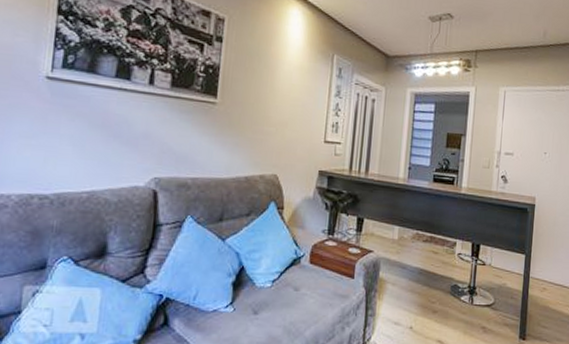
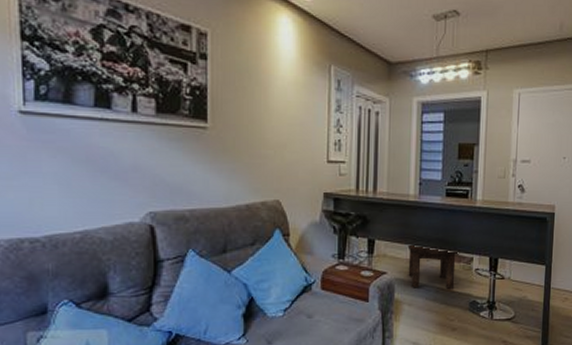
stool: none [393,223,444,273] -> present [406,243,460,290]

